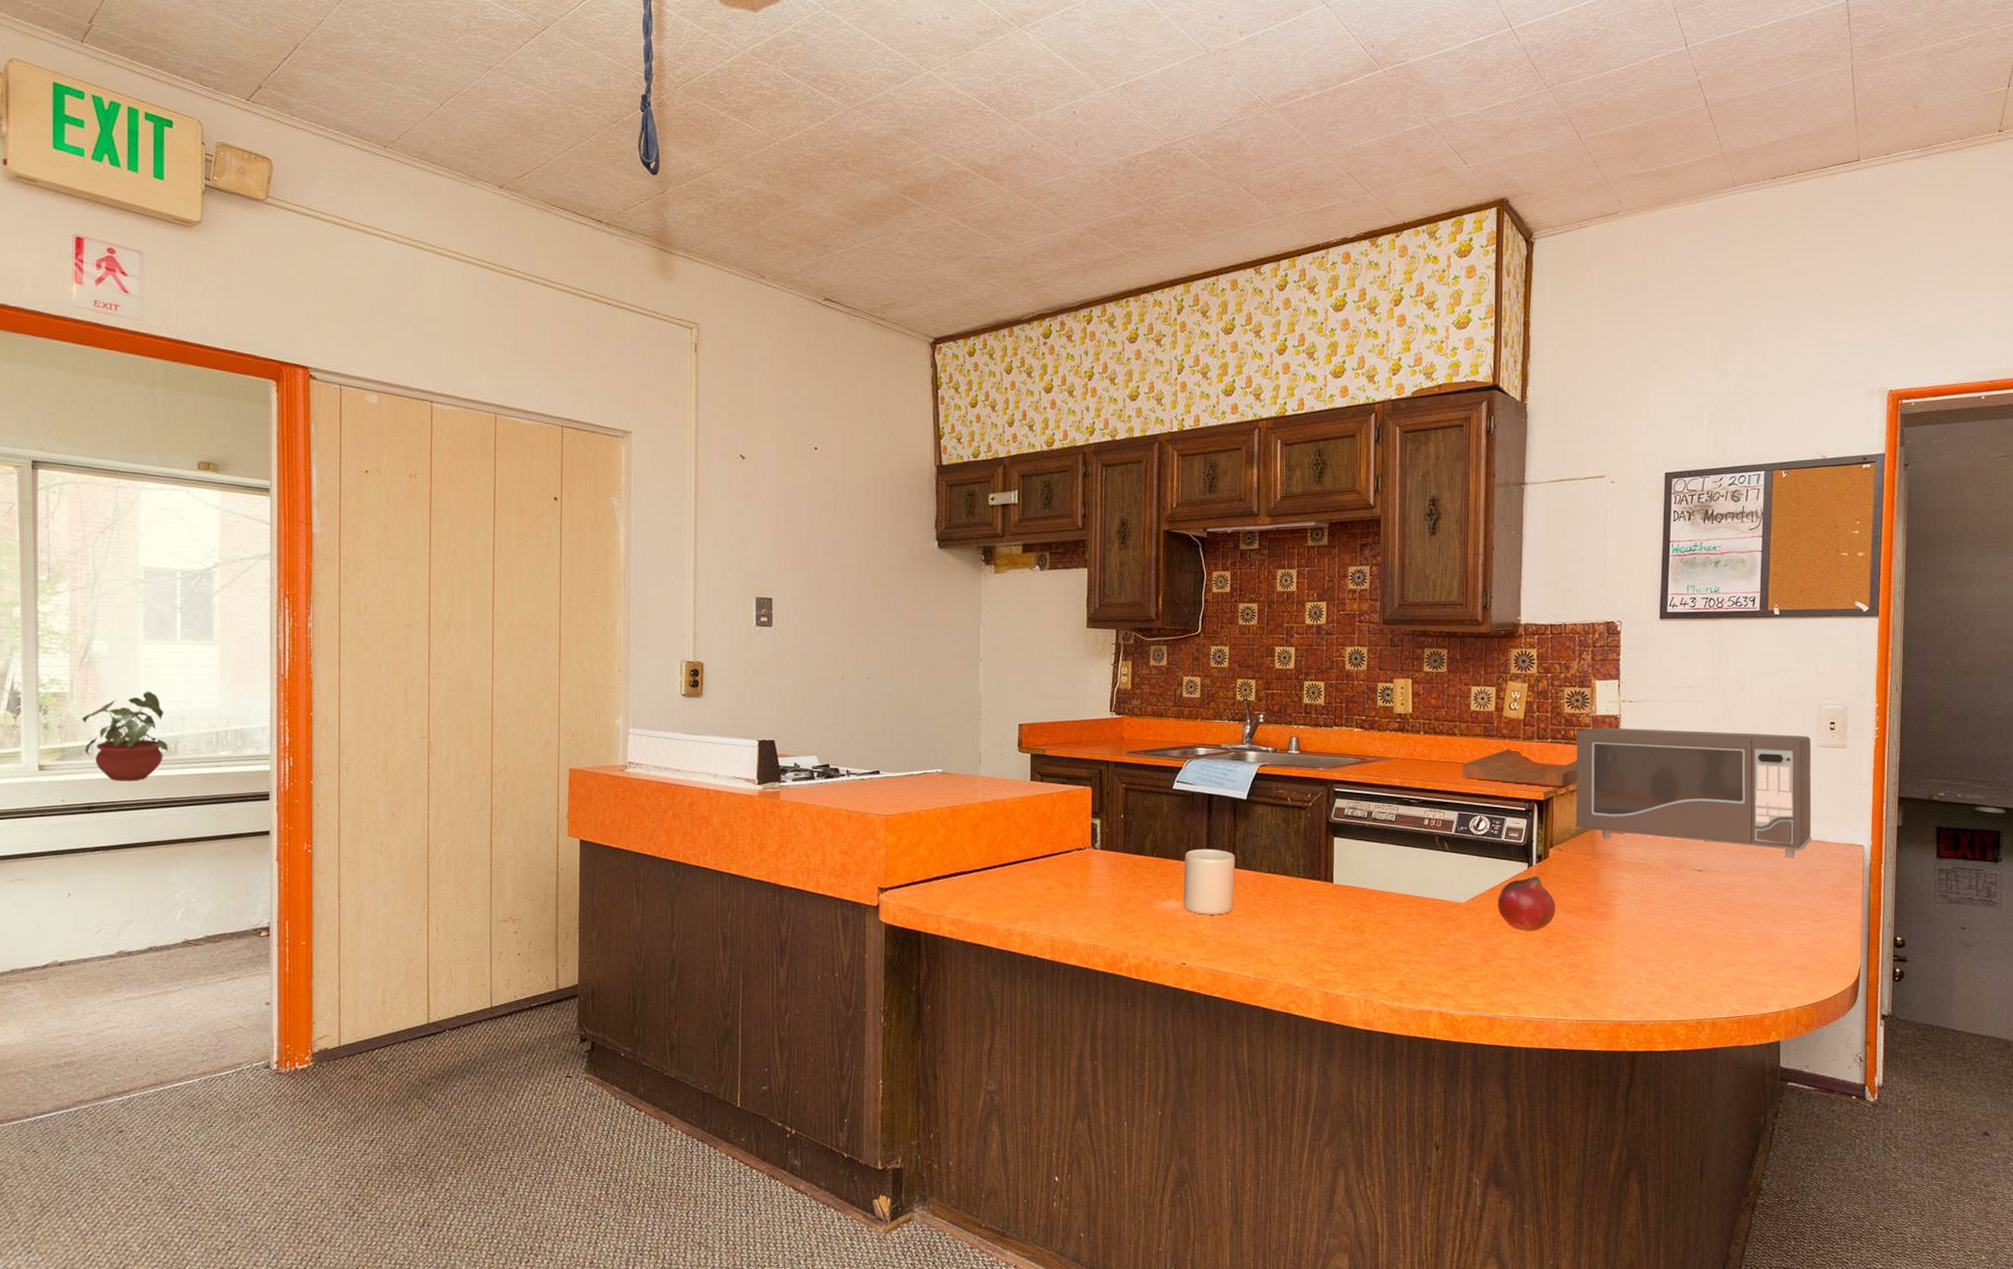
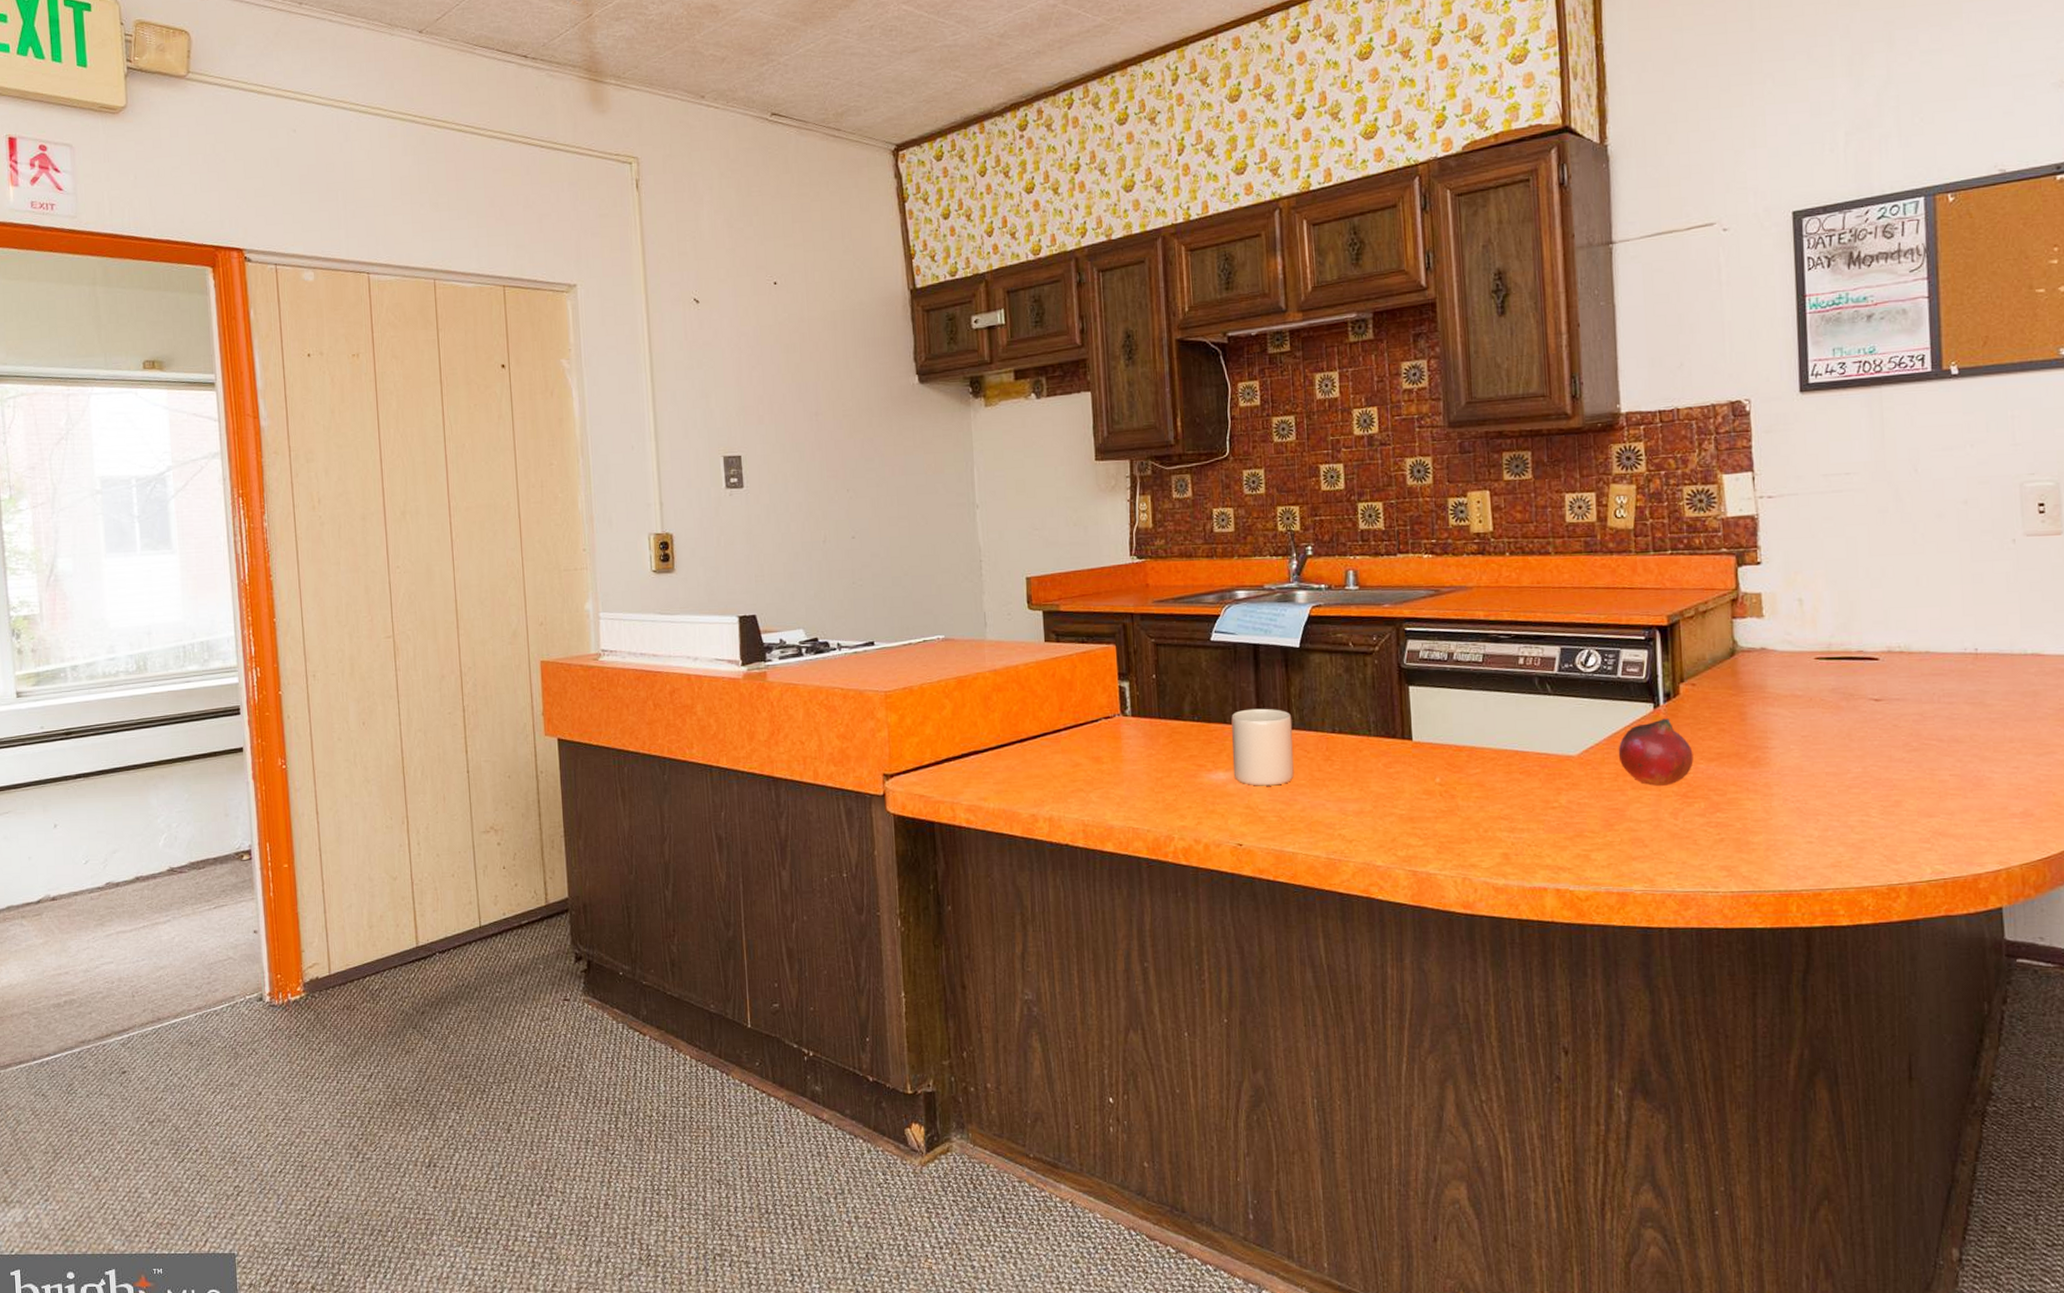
potted plant: present [82,691,168,781] -> none [53,607,138,704]
cutting board: present [1461,749,1578,788] -> none [1560,565,1709,610]
microwave: present [1575,728,1812,859] -> none [1703,523,2025,678]

